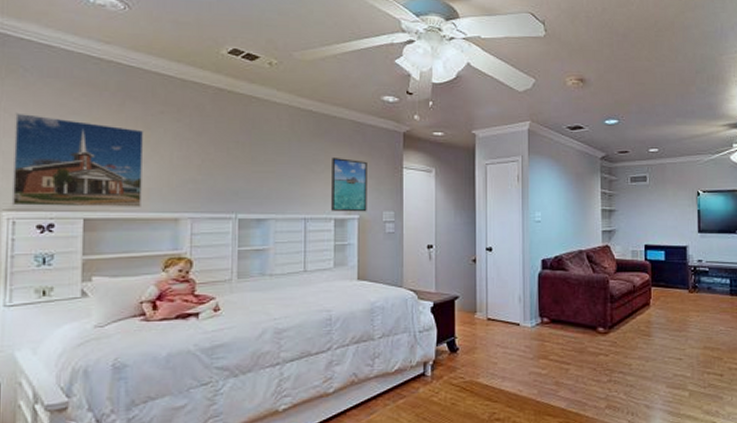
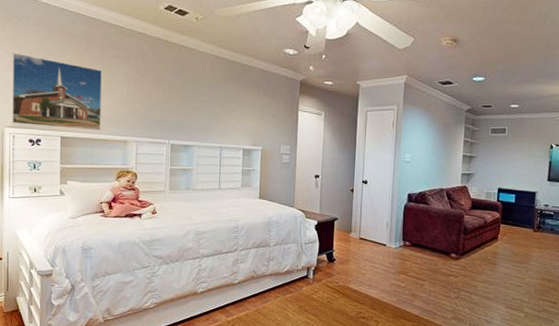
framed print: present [331,156,367,212] -> none [241,98,270,145]

